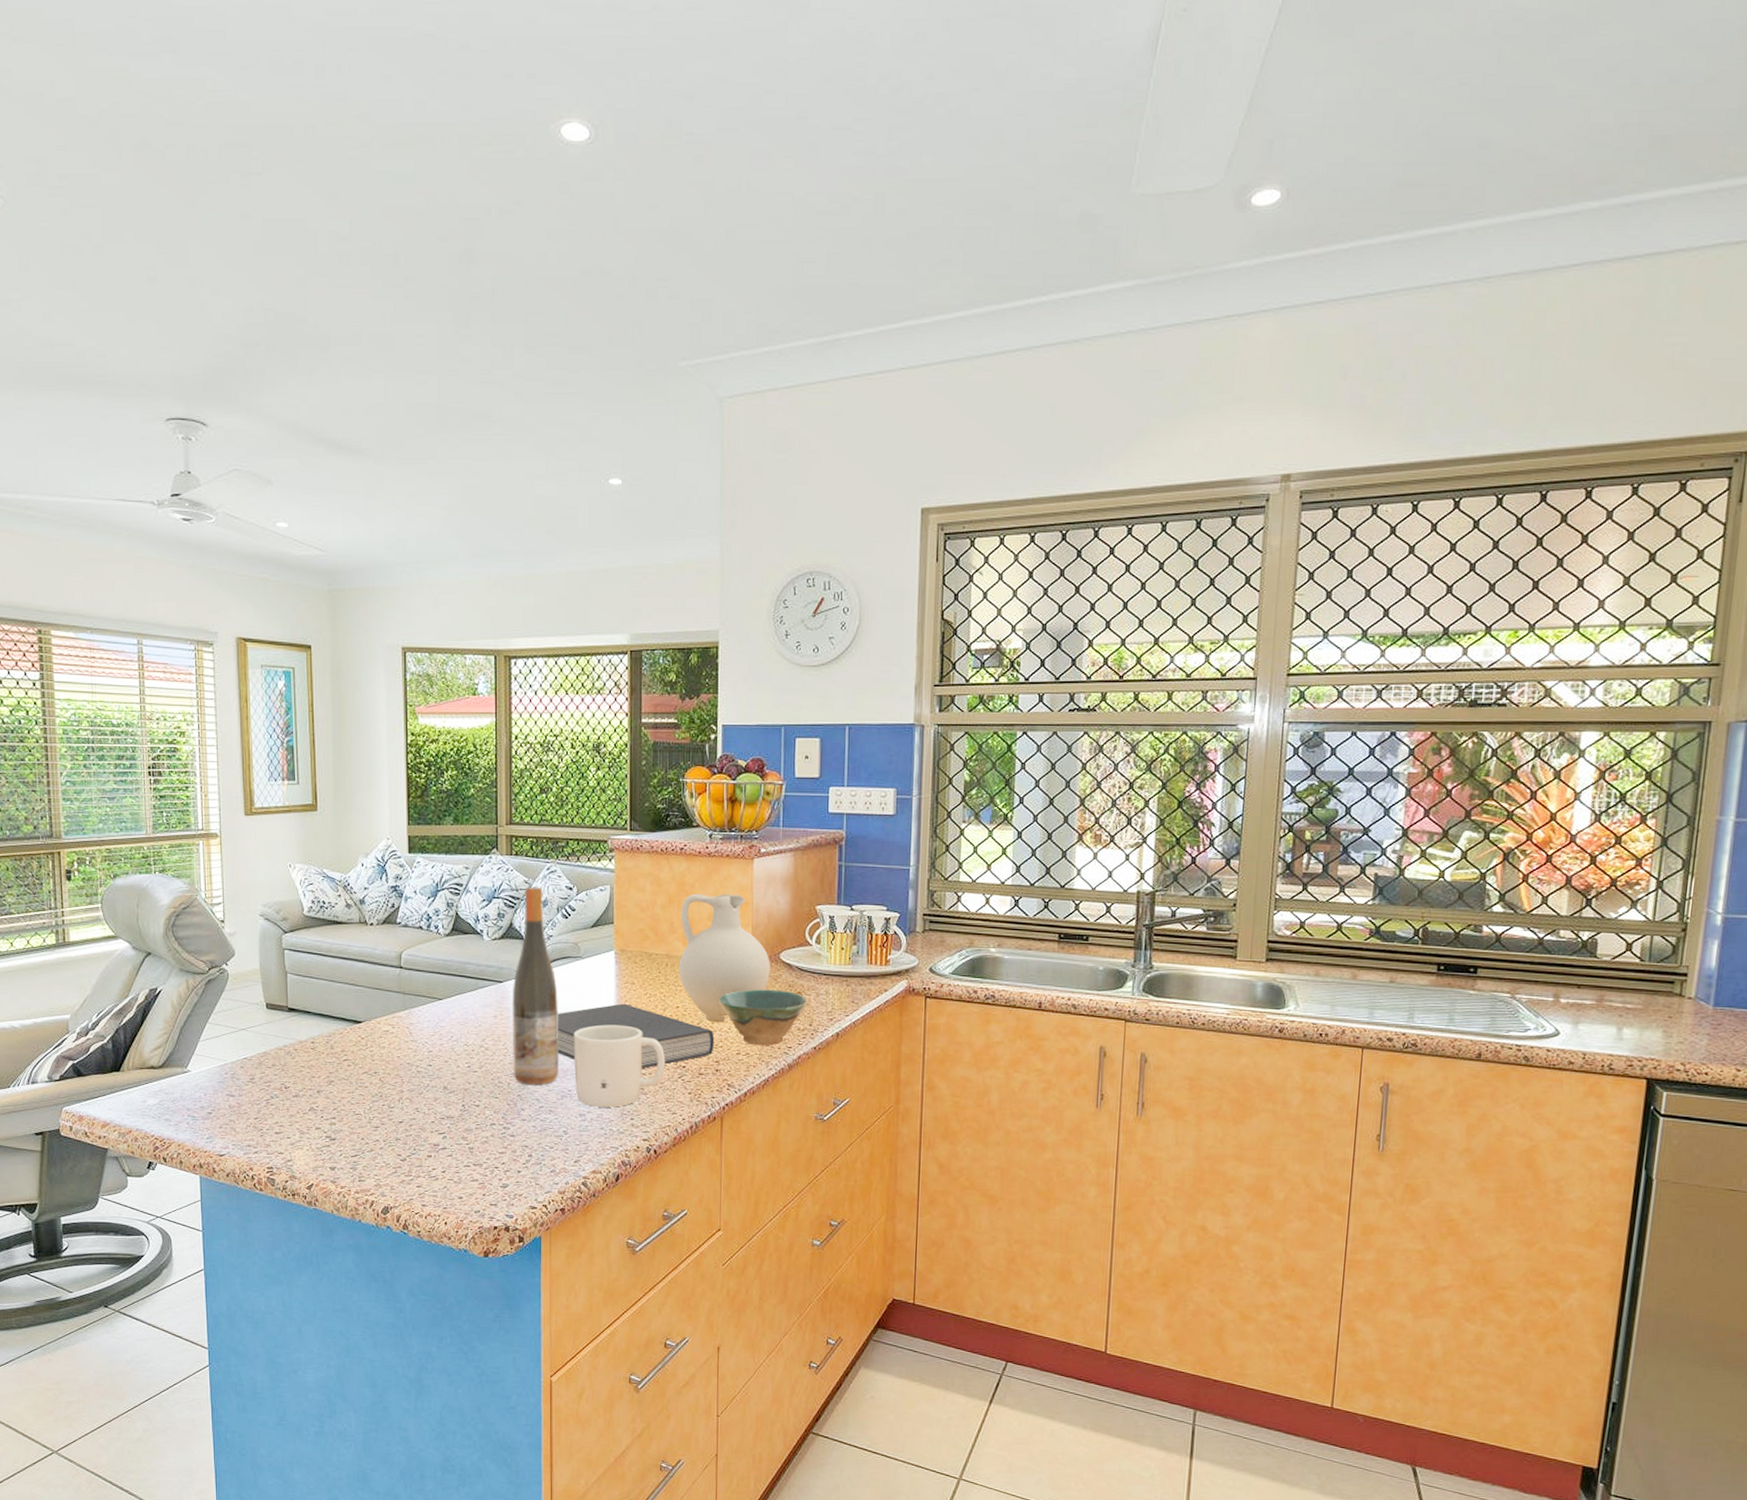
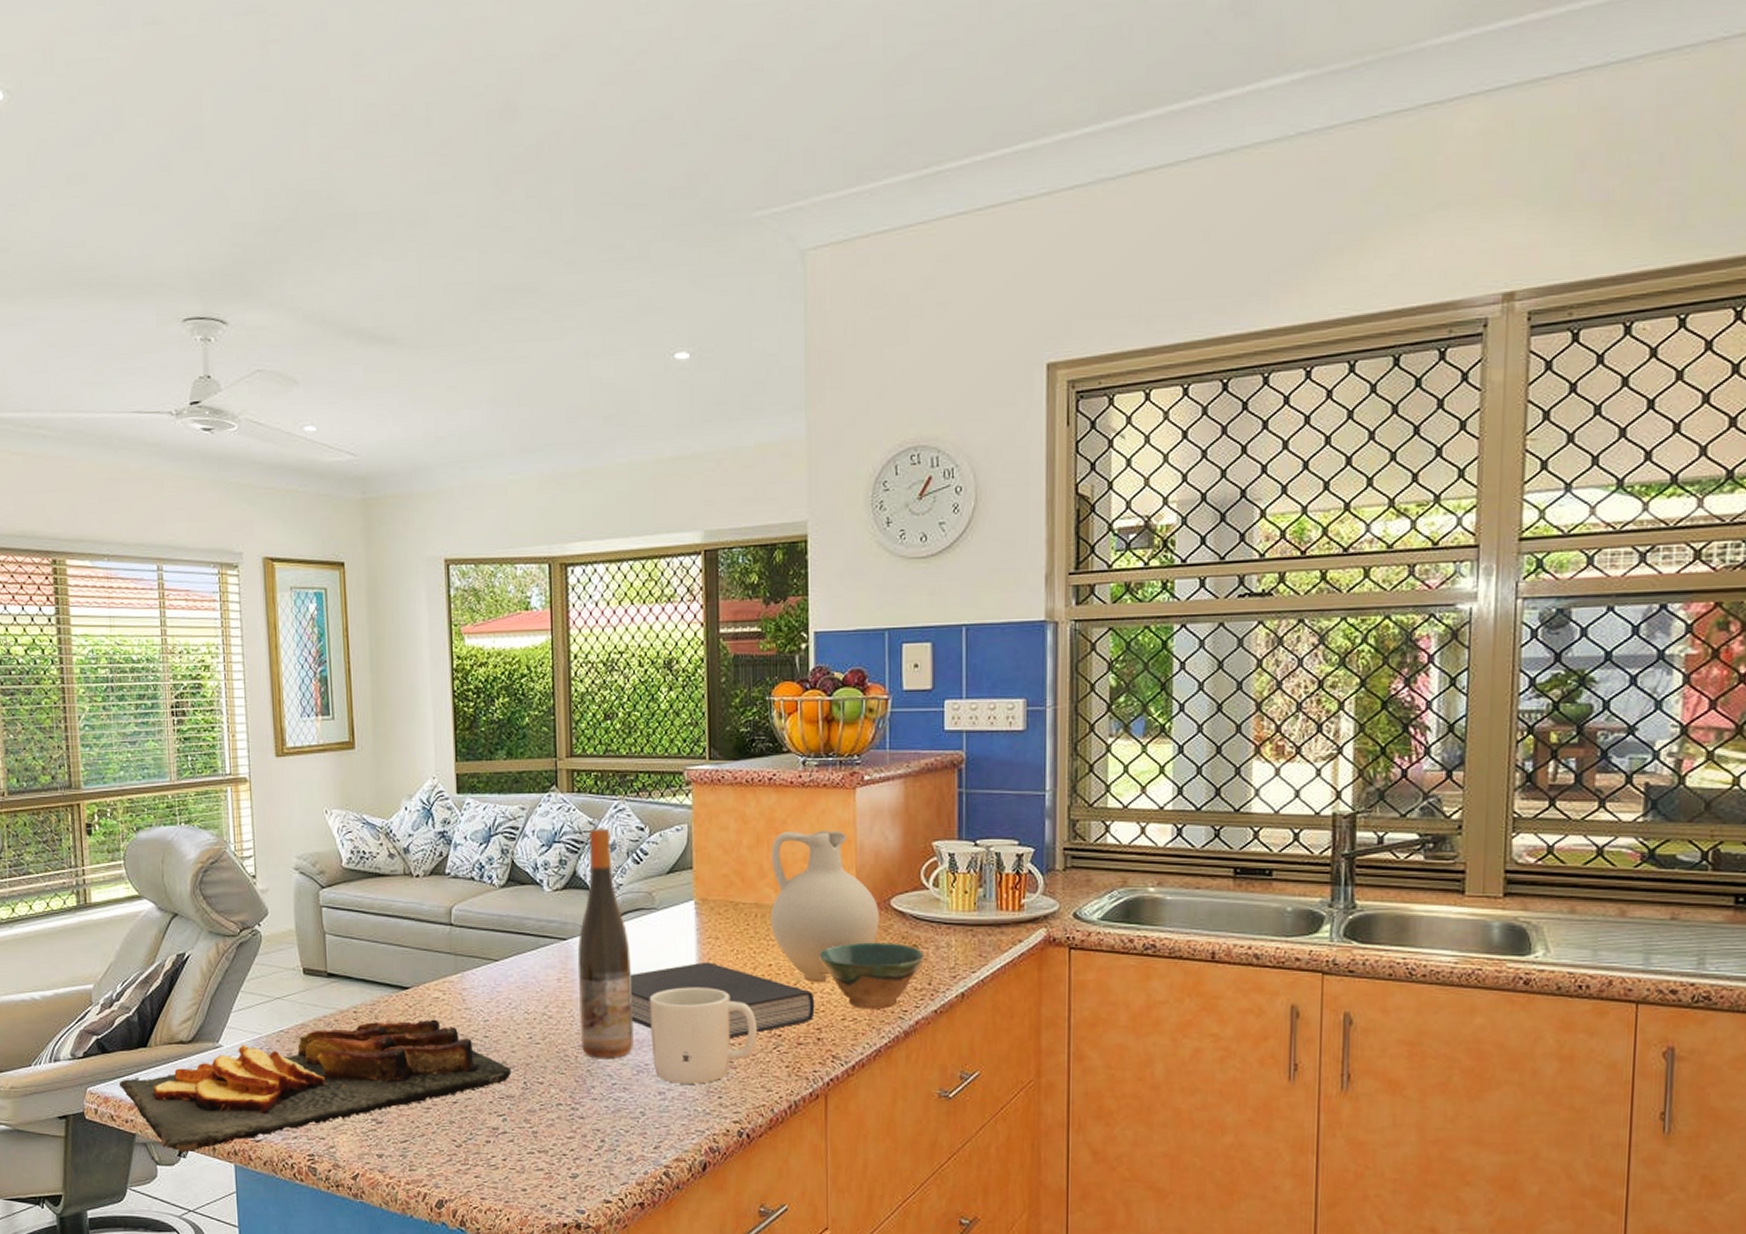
food platter: none [93,1049,452,1165] -> present [119,1019,512,1153]

